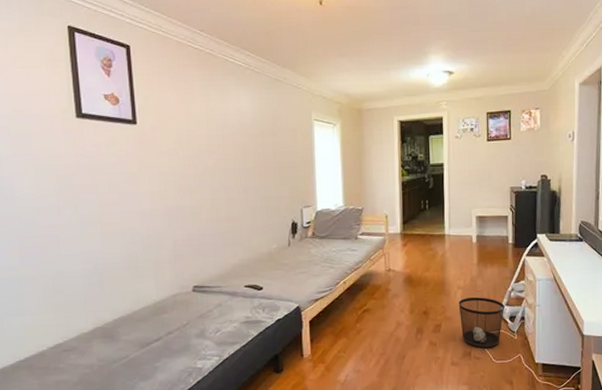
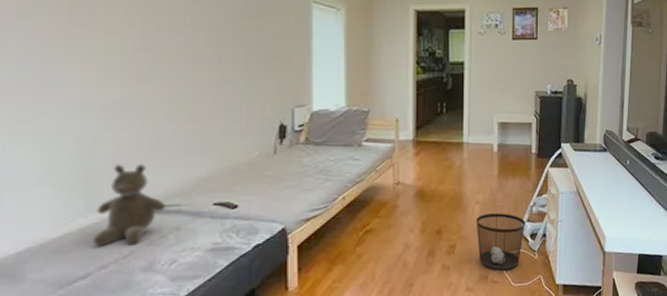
teddy bear: none [161,255,211,317] -> present [92,164,167,247]

